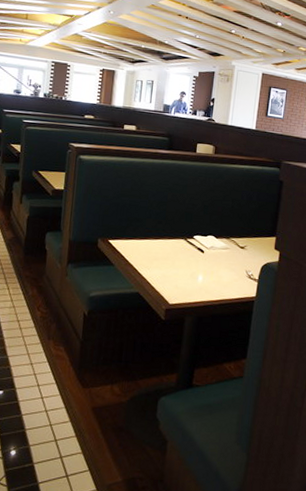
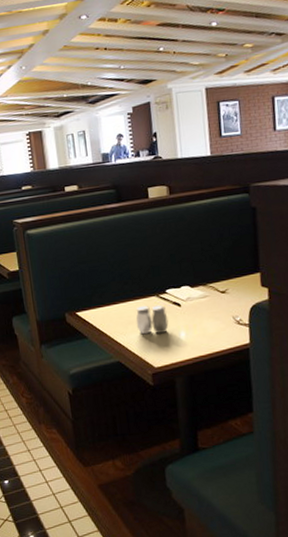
salt and pepper shaker: none [161,245,191,275] -> present [136,304,169,335]

